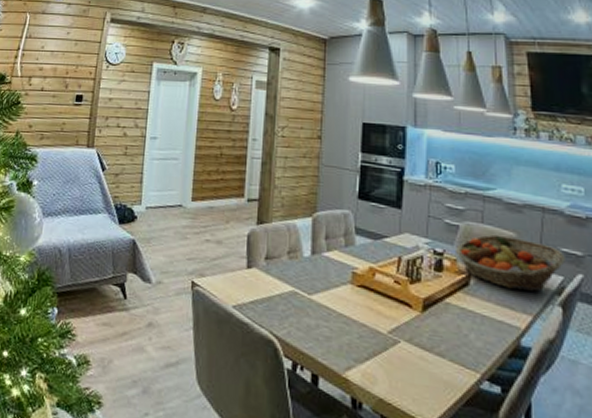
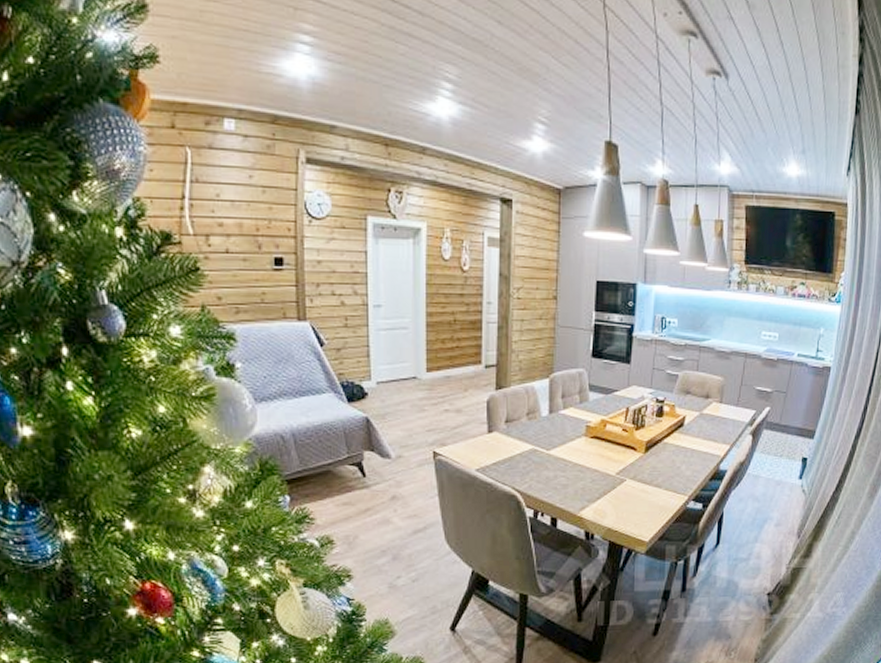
fruit basket: present [456,234,565,292] -> none [674,380,758,426]

